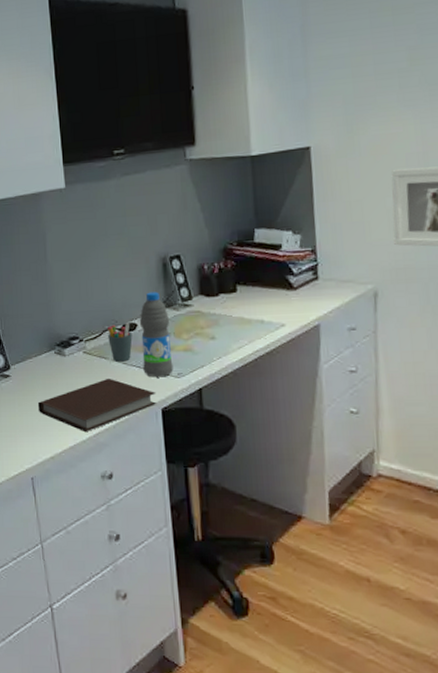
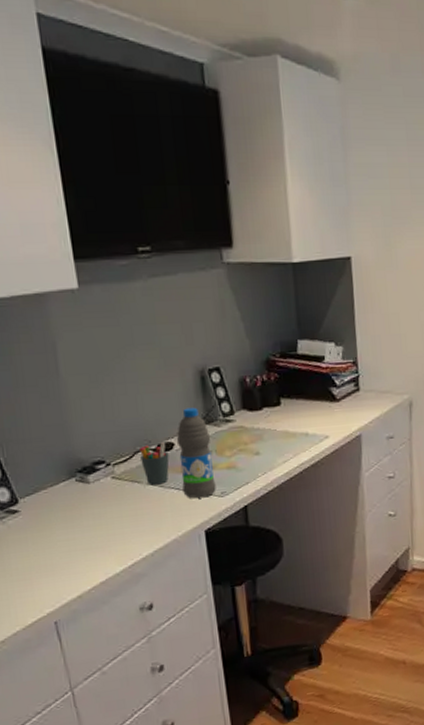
notebook: present [37,378,157,433] -> none [57,503,200,565]

